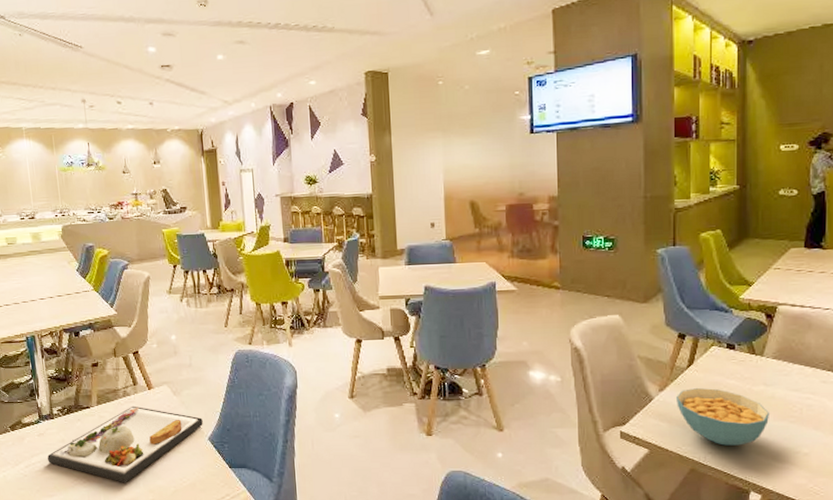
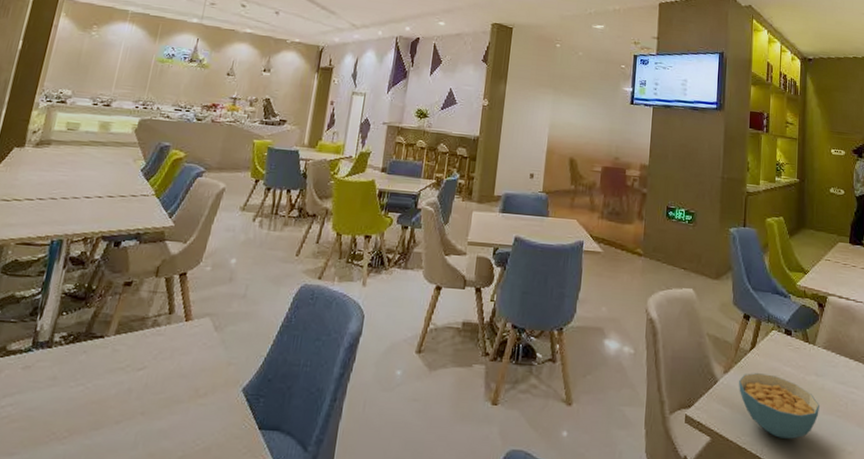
dinner plate: present [47,405,203,483] -> none [24,339,242,442]

